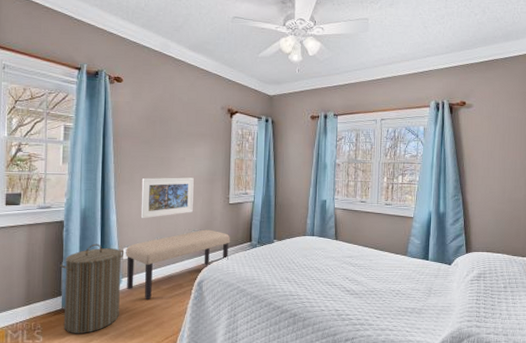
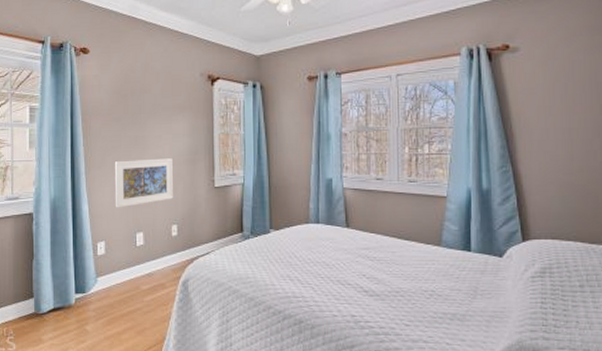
laundry hamper: present [59,243,124,334] -> none [30,238,99,342]
bench: present [125,229,230,299] -> none [100,219,218,302]

